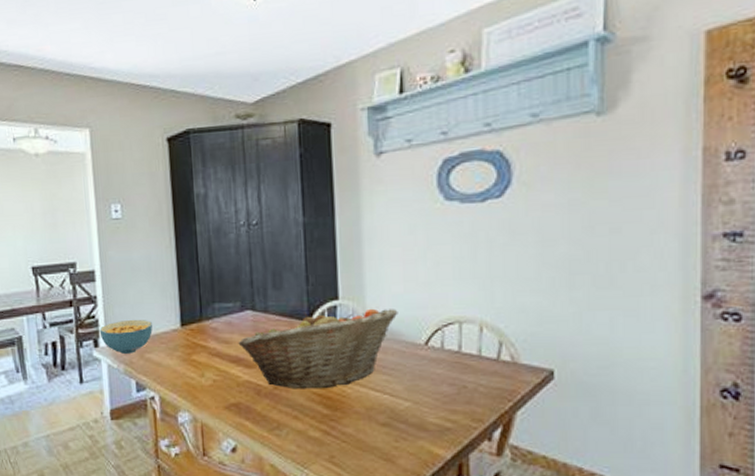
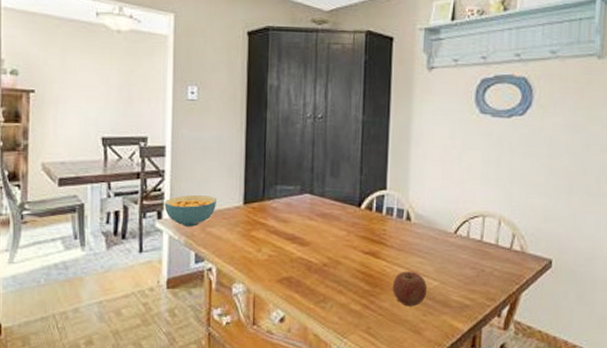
fruit basket: present [238,308,398,390] -> none [295,198,435,268]
apple: none [356,391,398,431] -> present [393,271,427,307]

